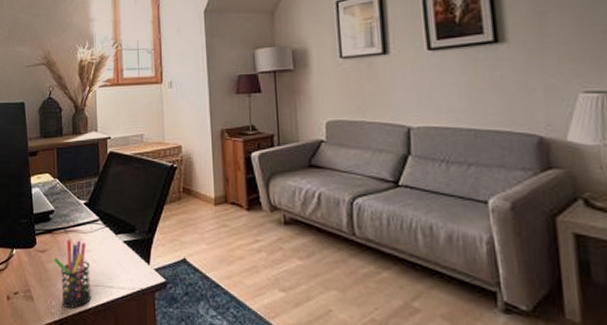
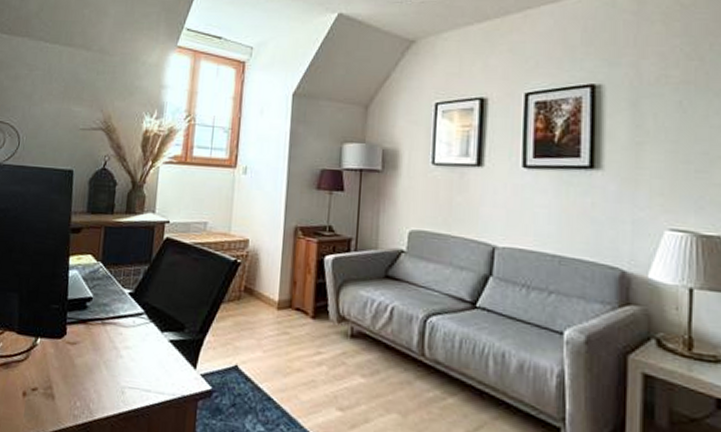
pen holder: present [54,238,92,308] -> none [85,331,127,412]

